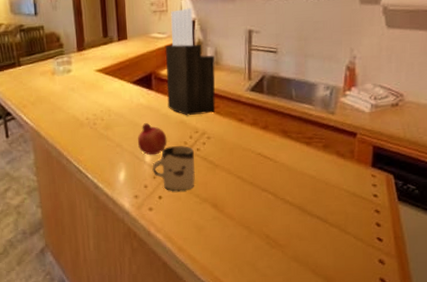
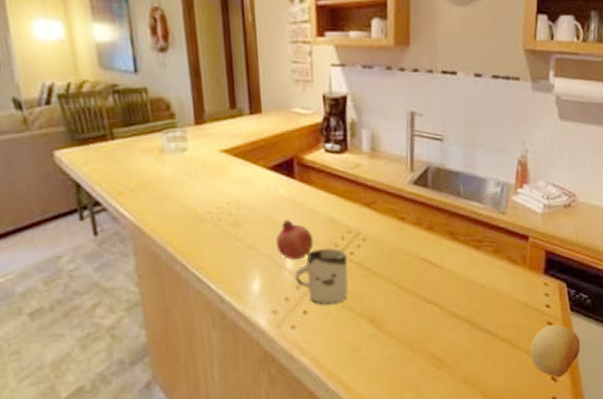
knife block: present [166,7,216,116] -> none [311,79,372,212]
fruit: none [357,212,409,261] -> present [529,324,581,378]

